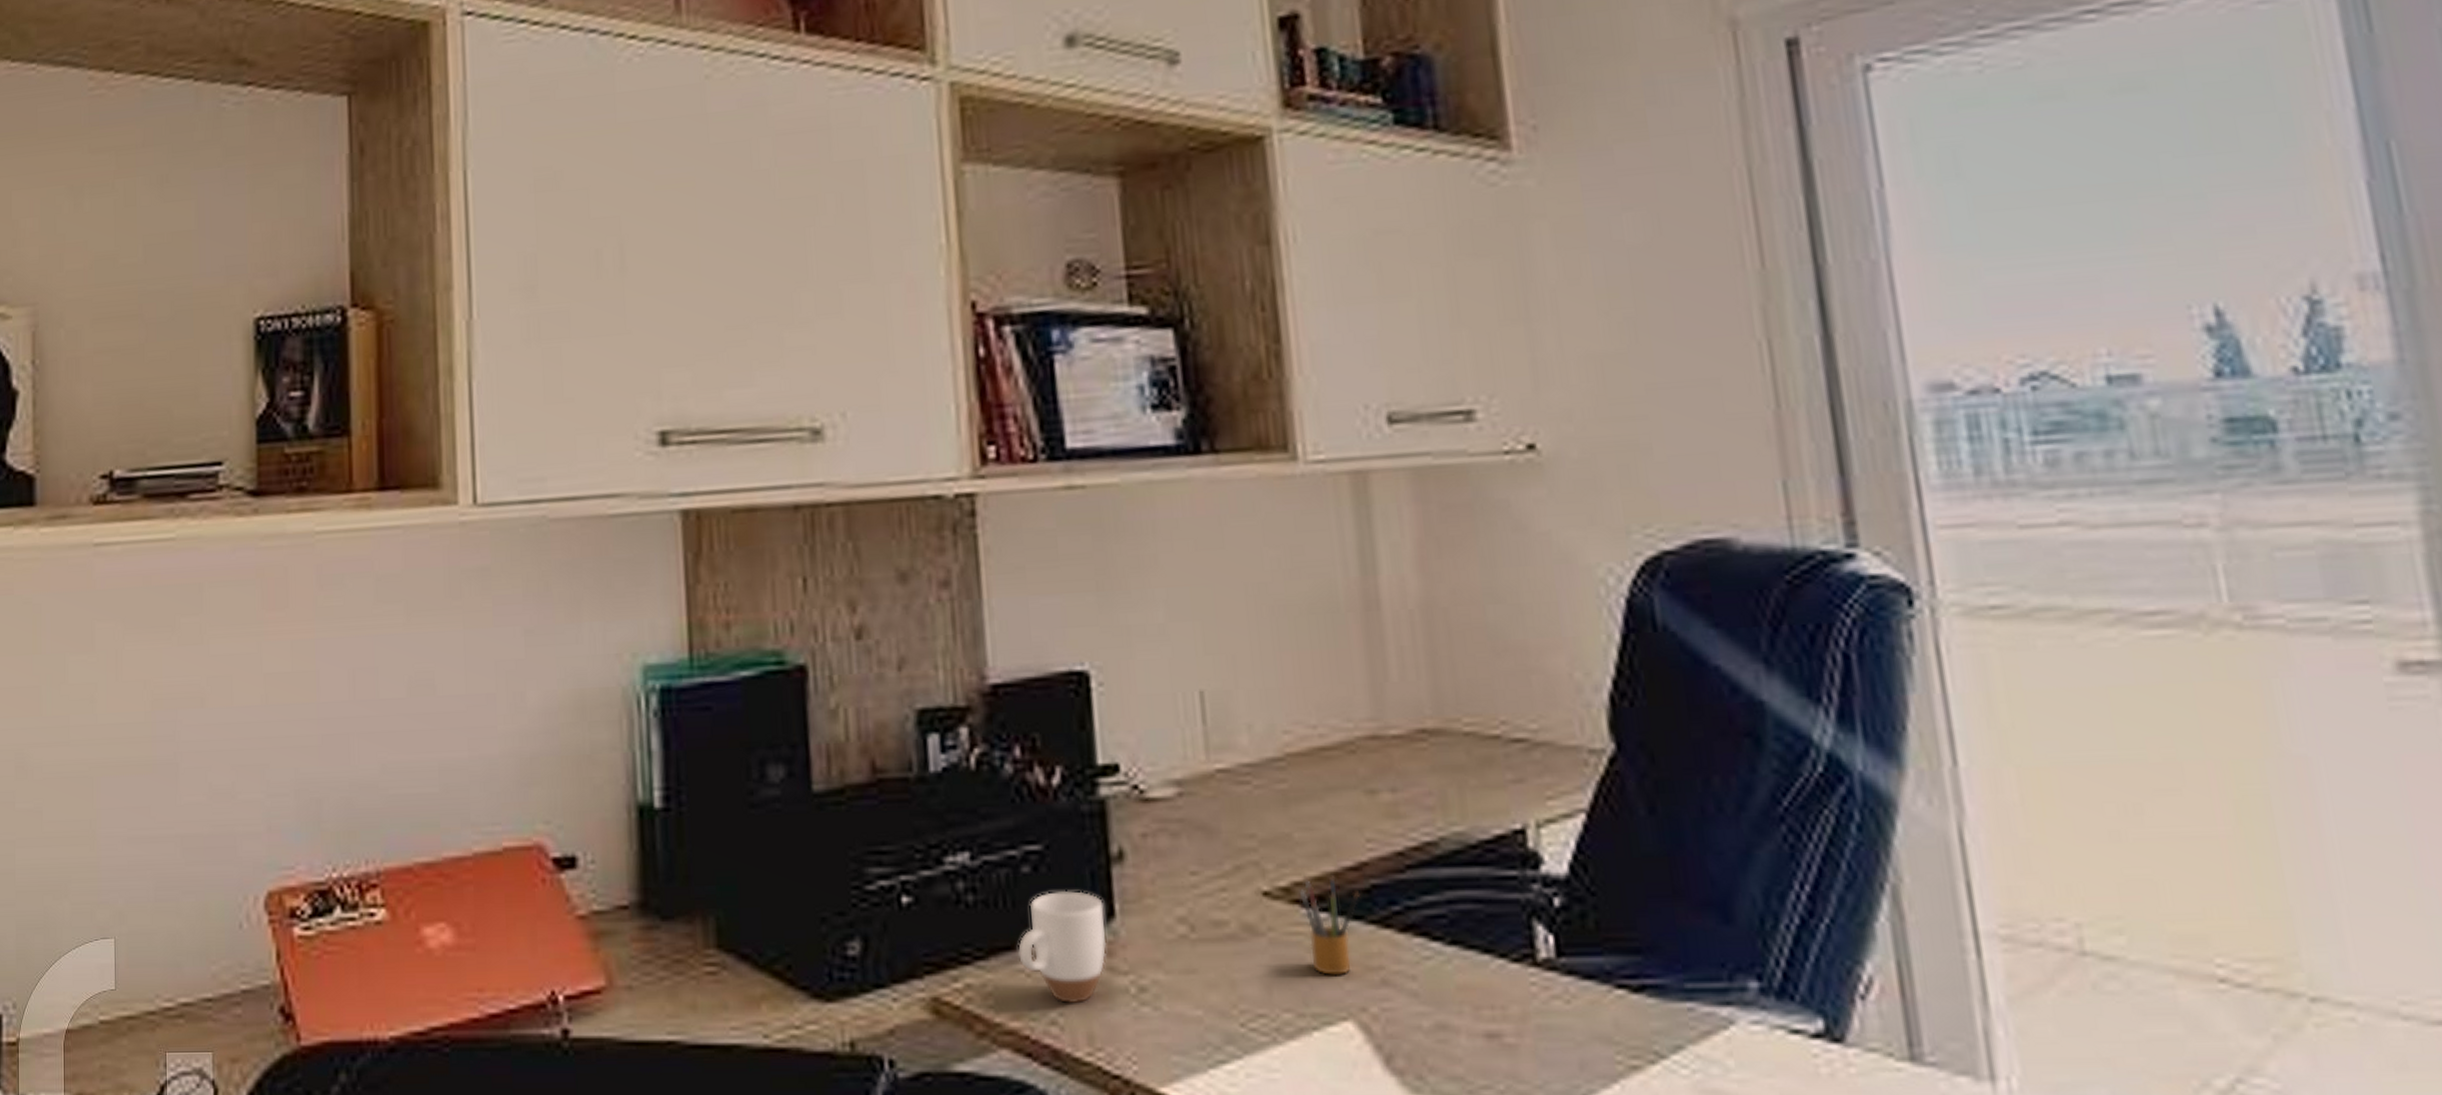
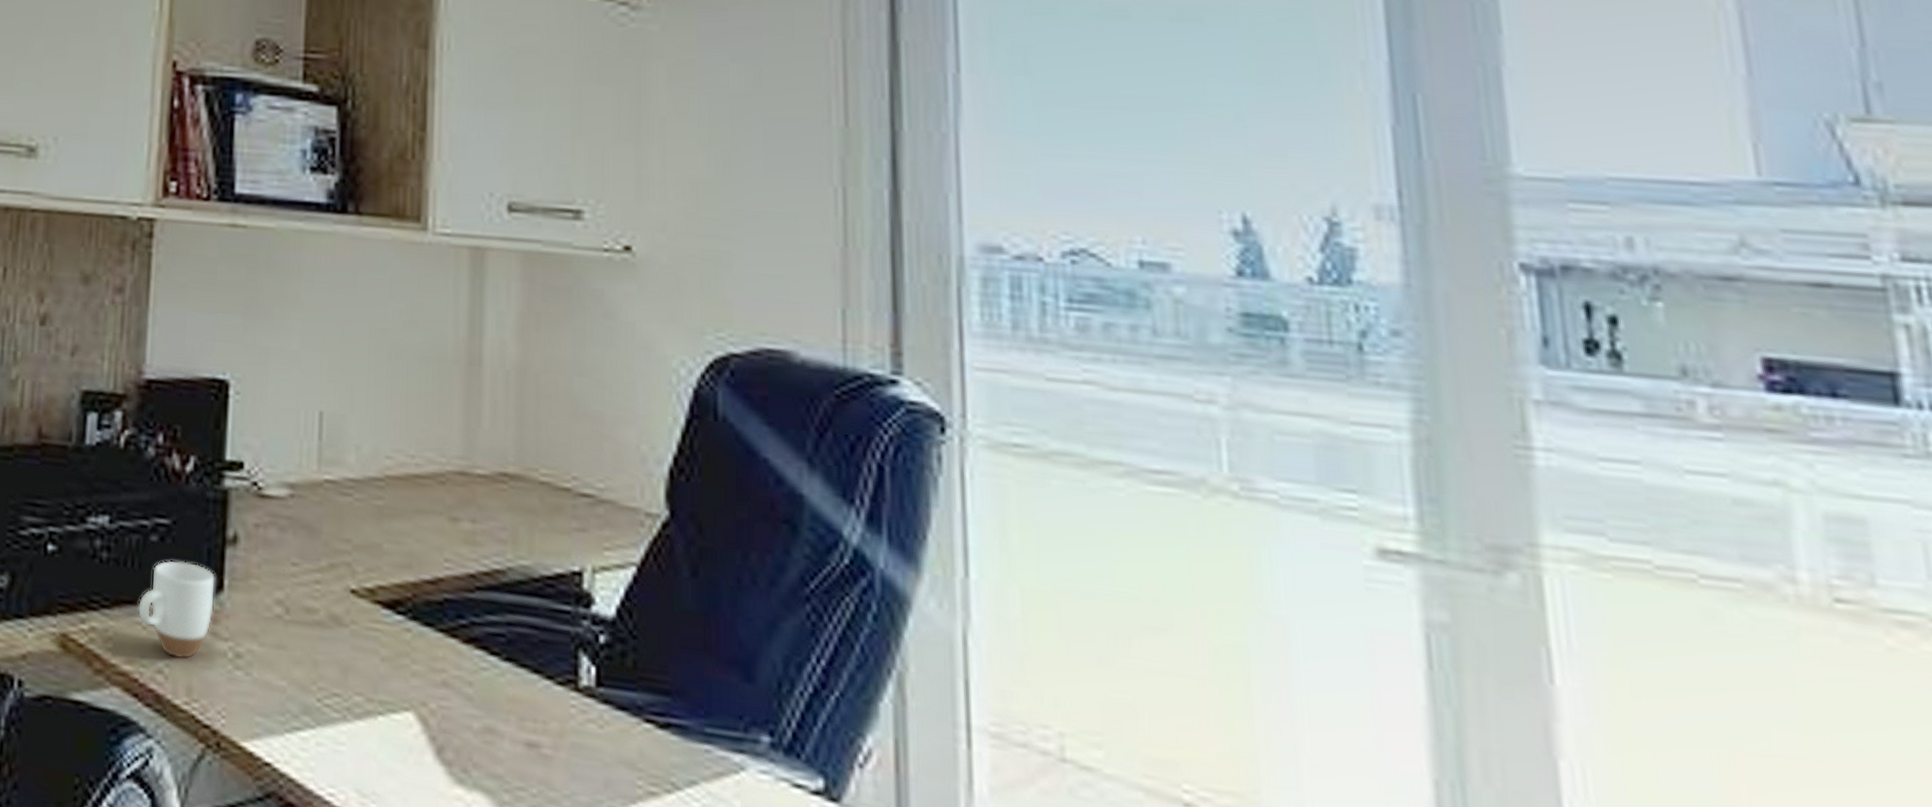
pencil box: present [1299,874,1361,975] -> none [381,581,434,671]

